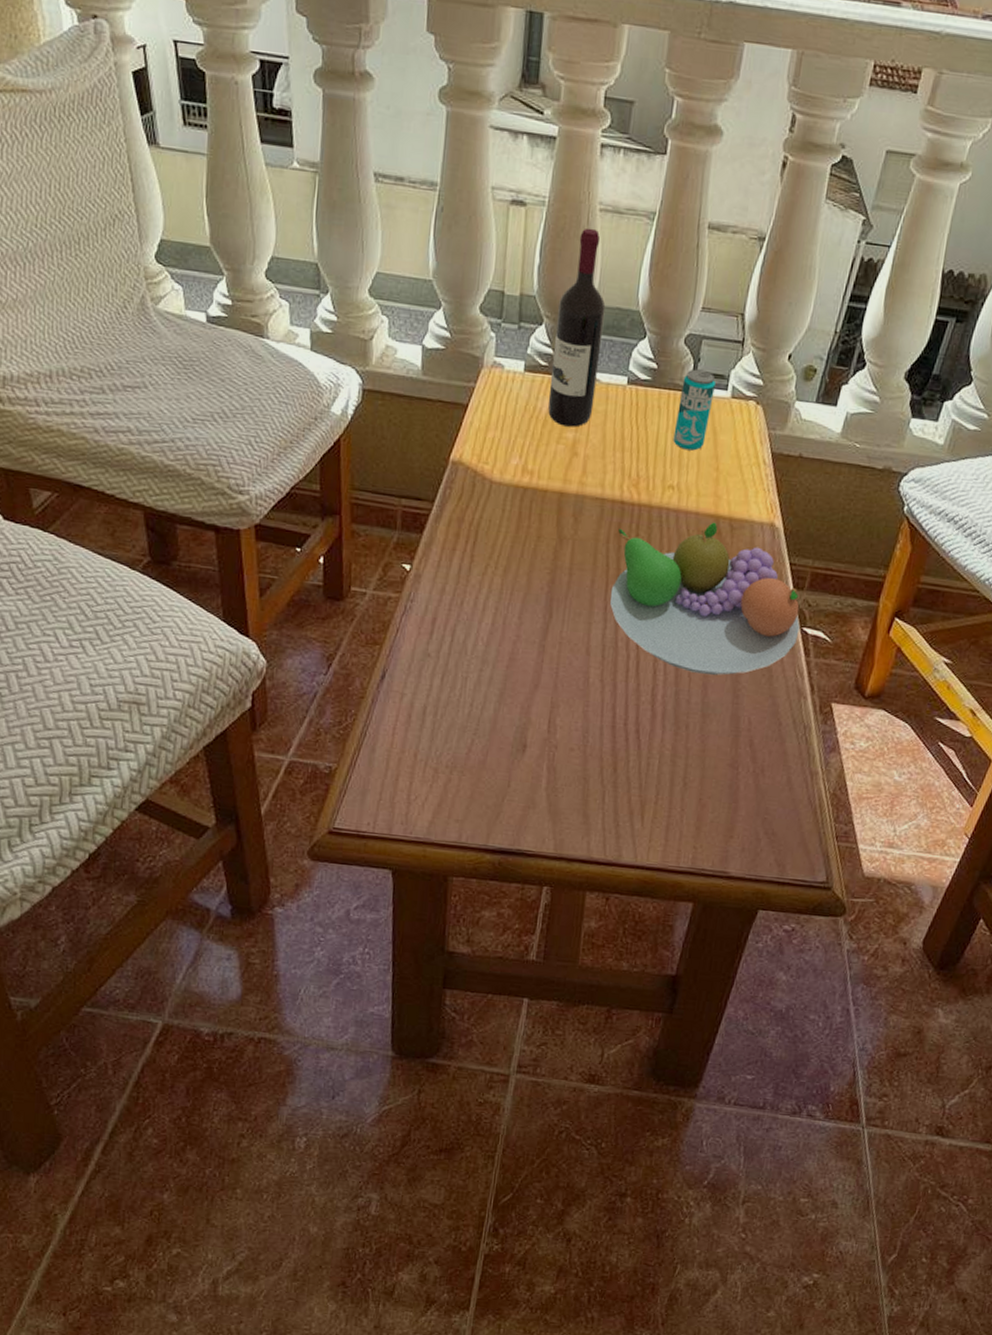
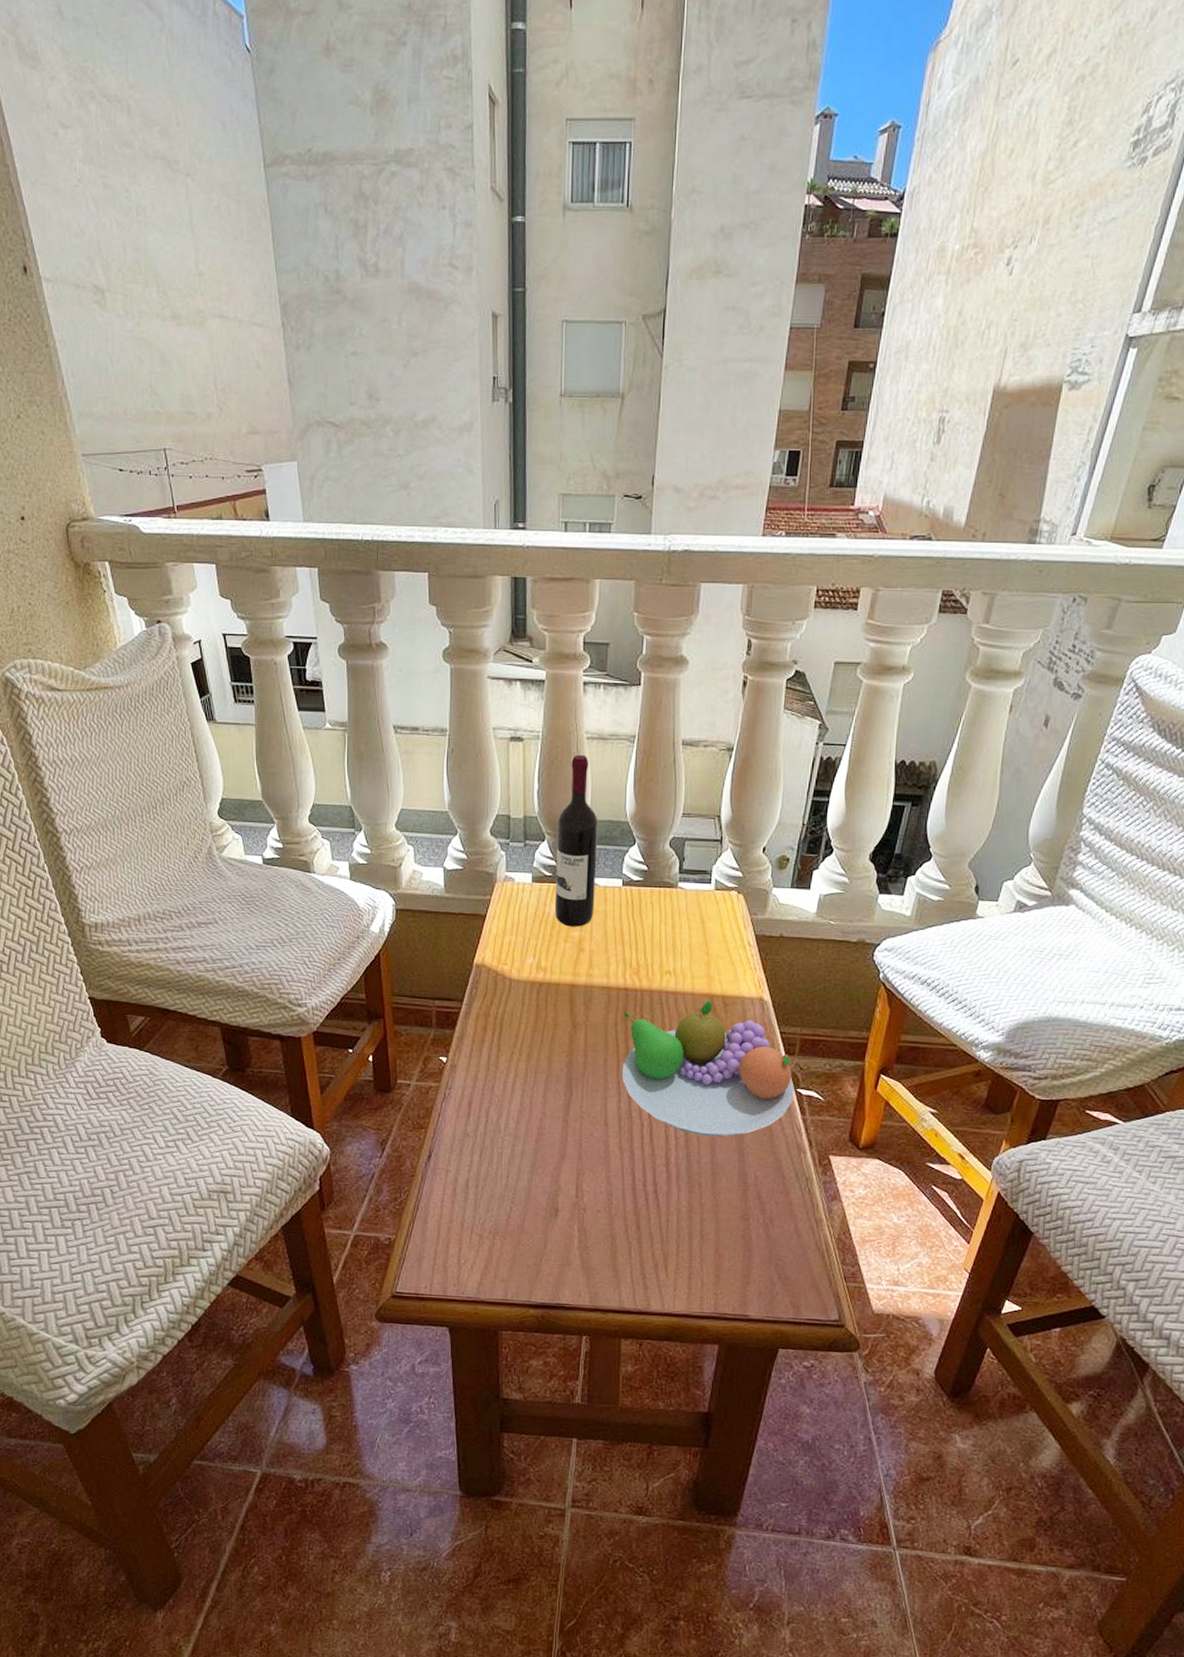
beverage can: present [673,369,716,451] -> none [666,867,700,939]

